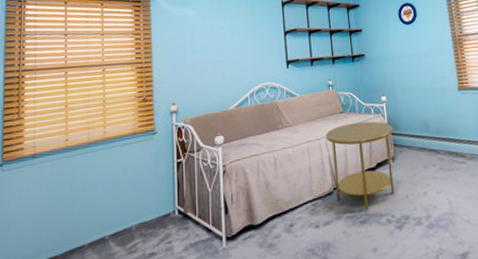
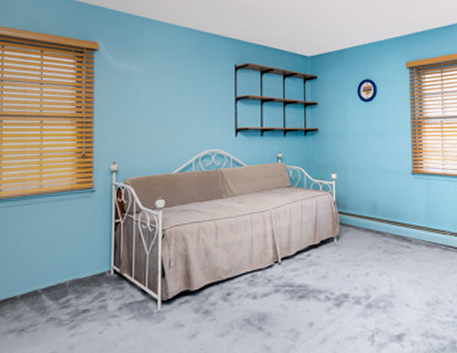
side table: present [325,121,395,211] -> none [270,198,340,286]

